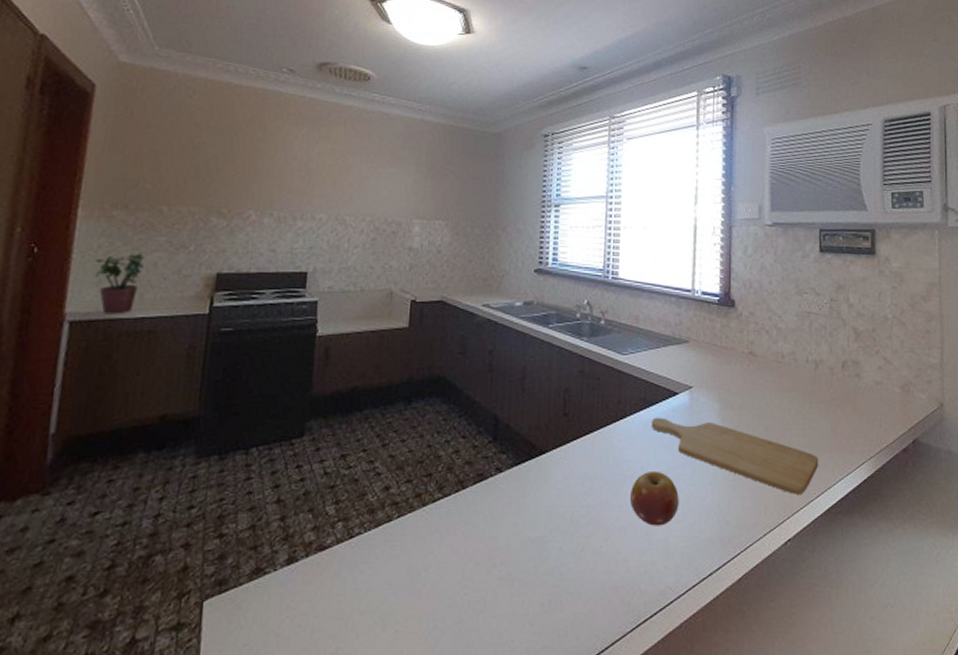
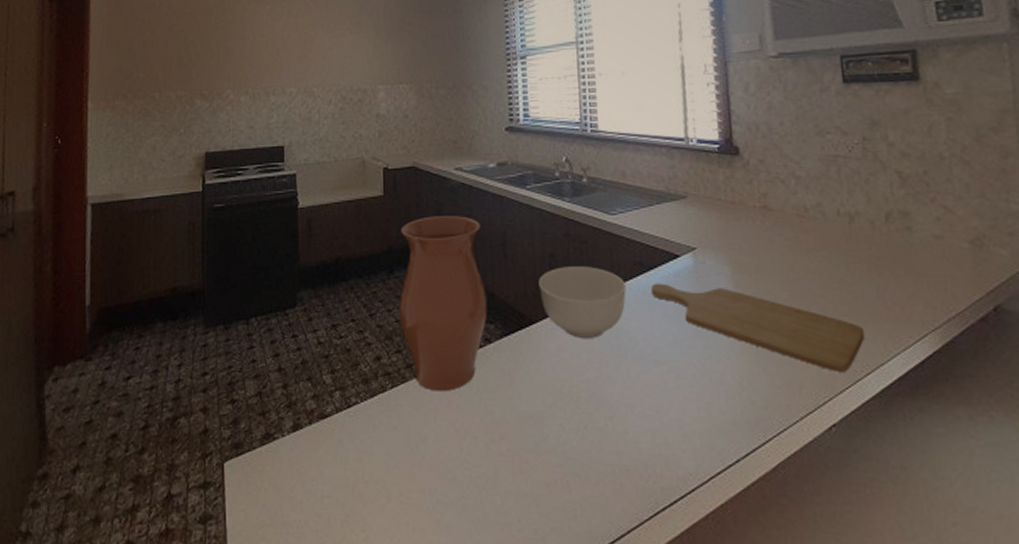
potted plant: present [94,253,144,315] -> none [105,138,144,196]
vase: none [412,349,502,520] -> present [398,216,488,392]
bowl: none [552,401,630,467] -> present [539,266,626,338]
fruit: present [630,470,679,526] -> none [634,342,692,405]

